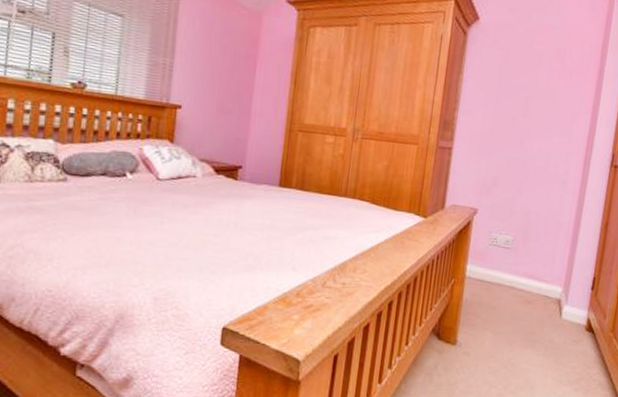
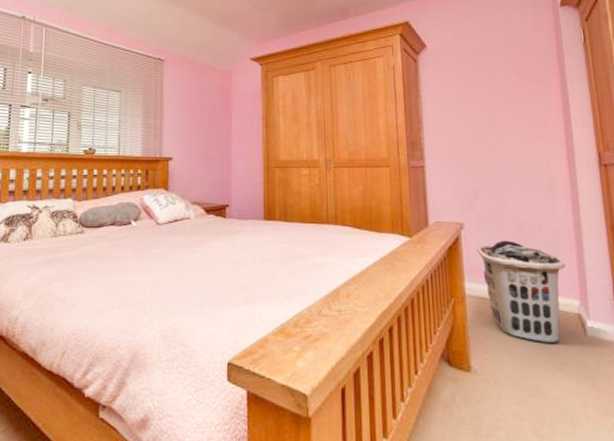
clothes hamper: none [484,228,560,323] -> present [476,240,566,343]

